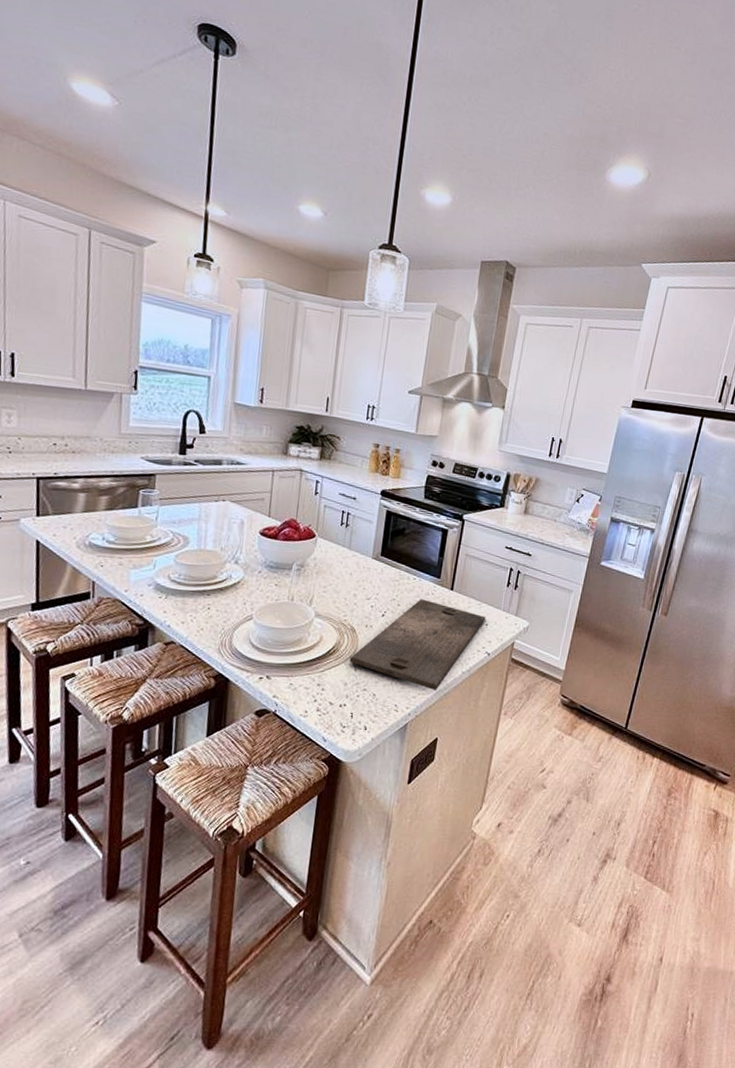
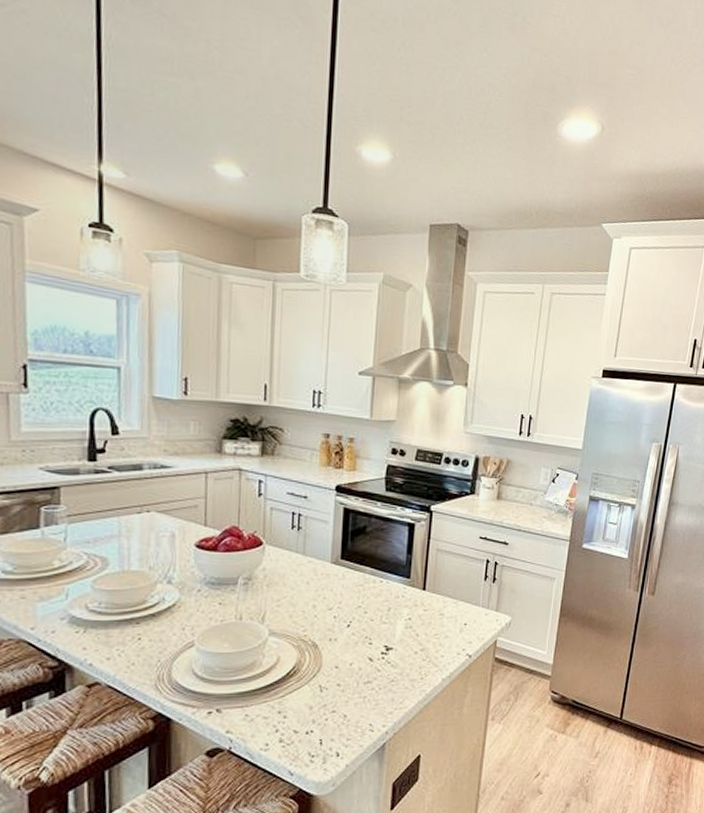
cutting board: present [349,599,486,691] -> none [313,603,464,704]

